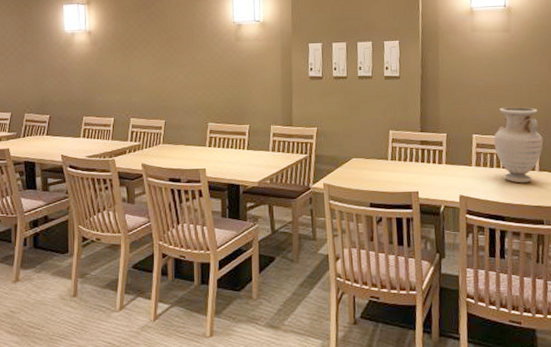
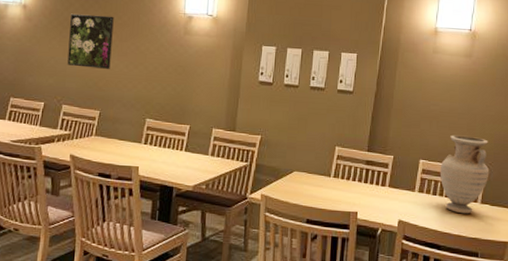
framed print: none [131,32,171,82] -> present [67,13,114,69]

